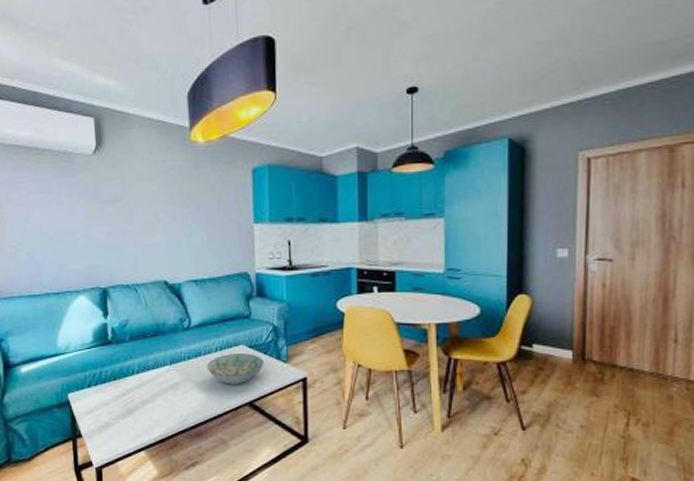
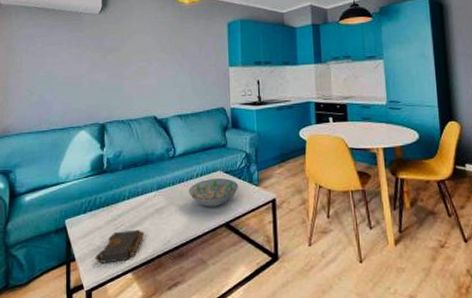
book: none [103,406,158,441] -> present [95,229,145,263]

